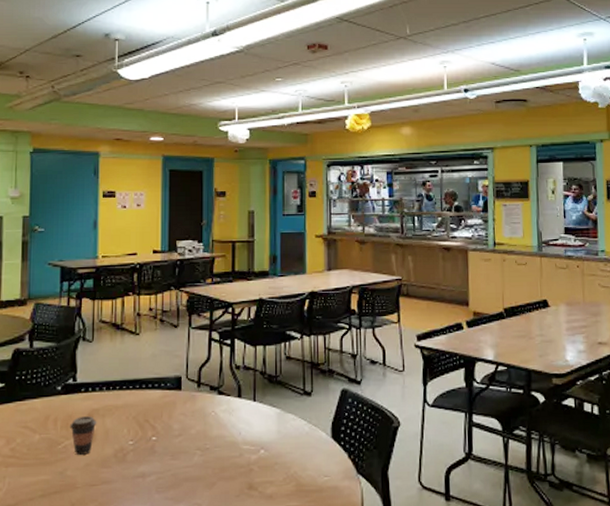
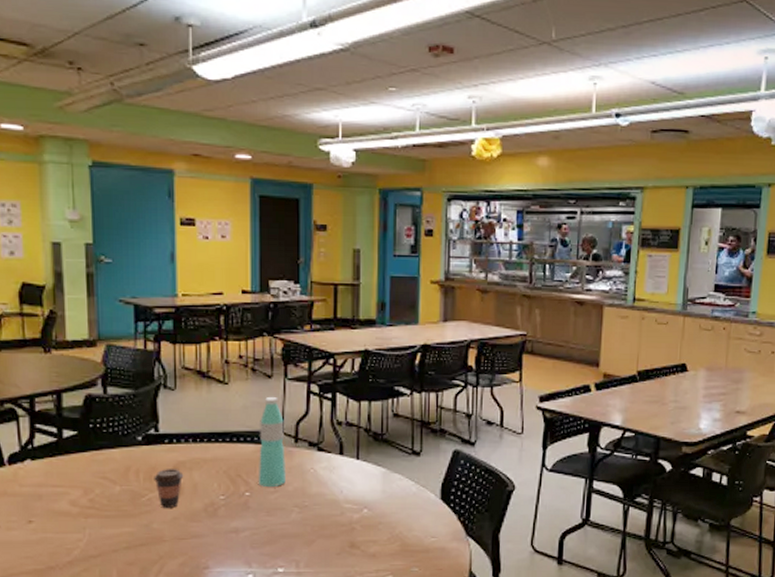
water bottle: none [165,344,189,431] -> present [259,396,286,486]

